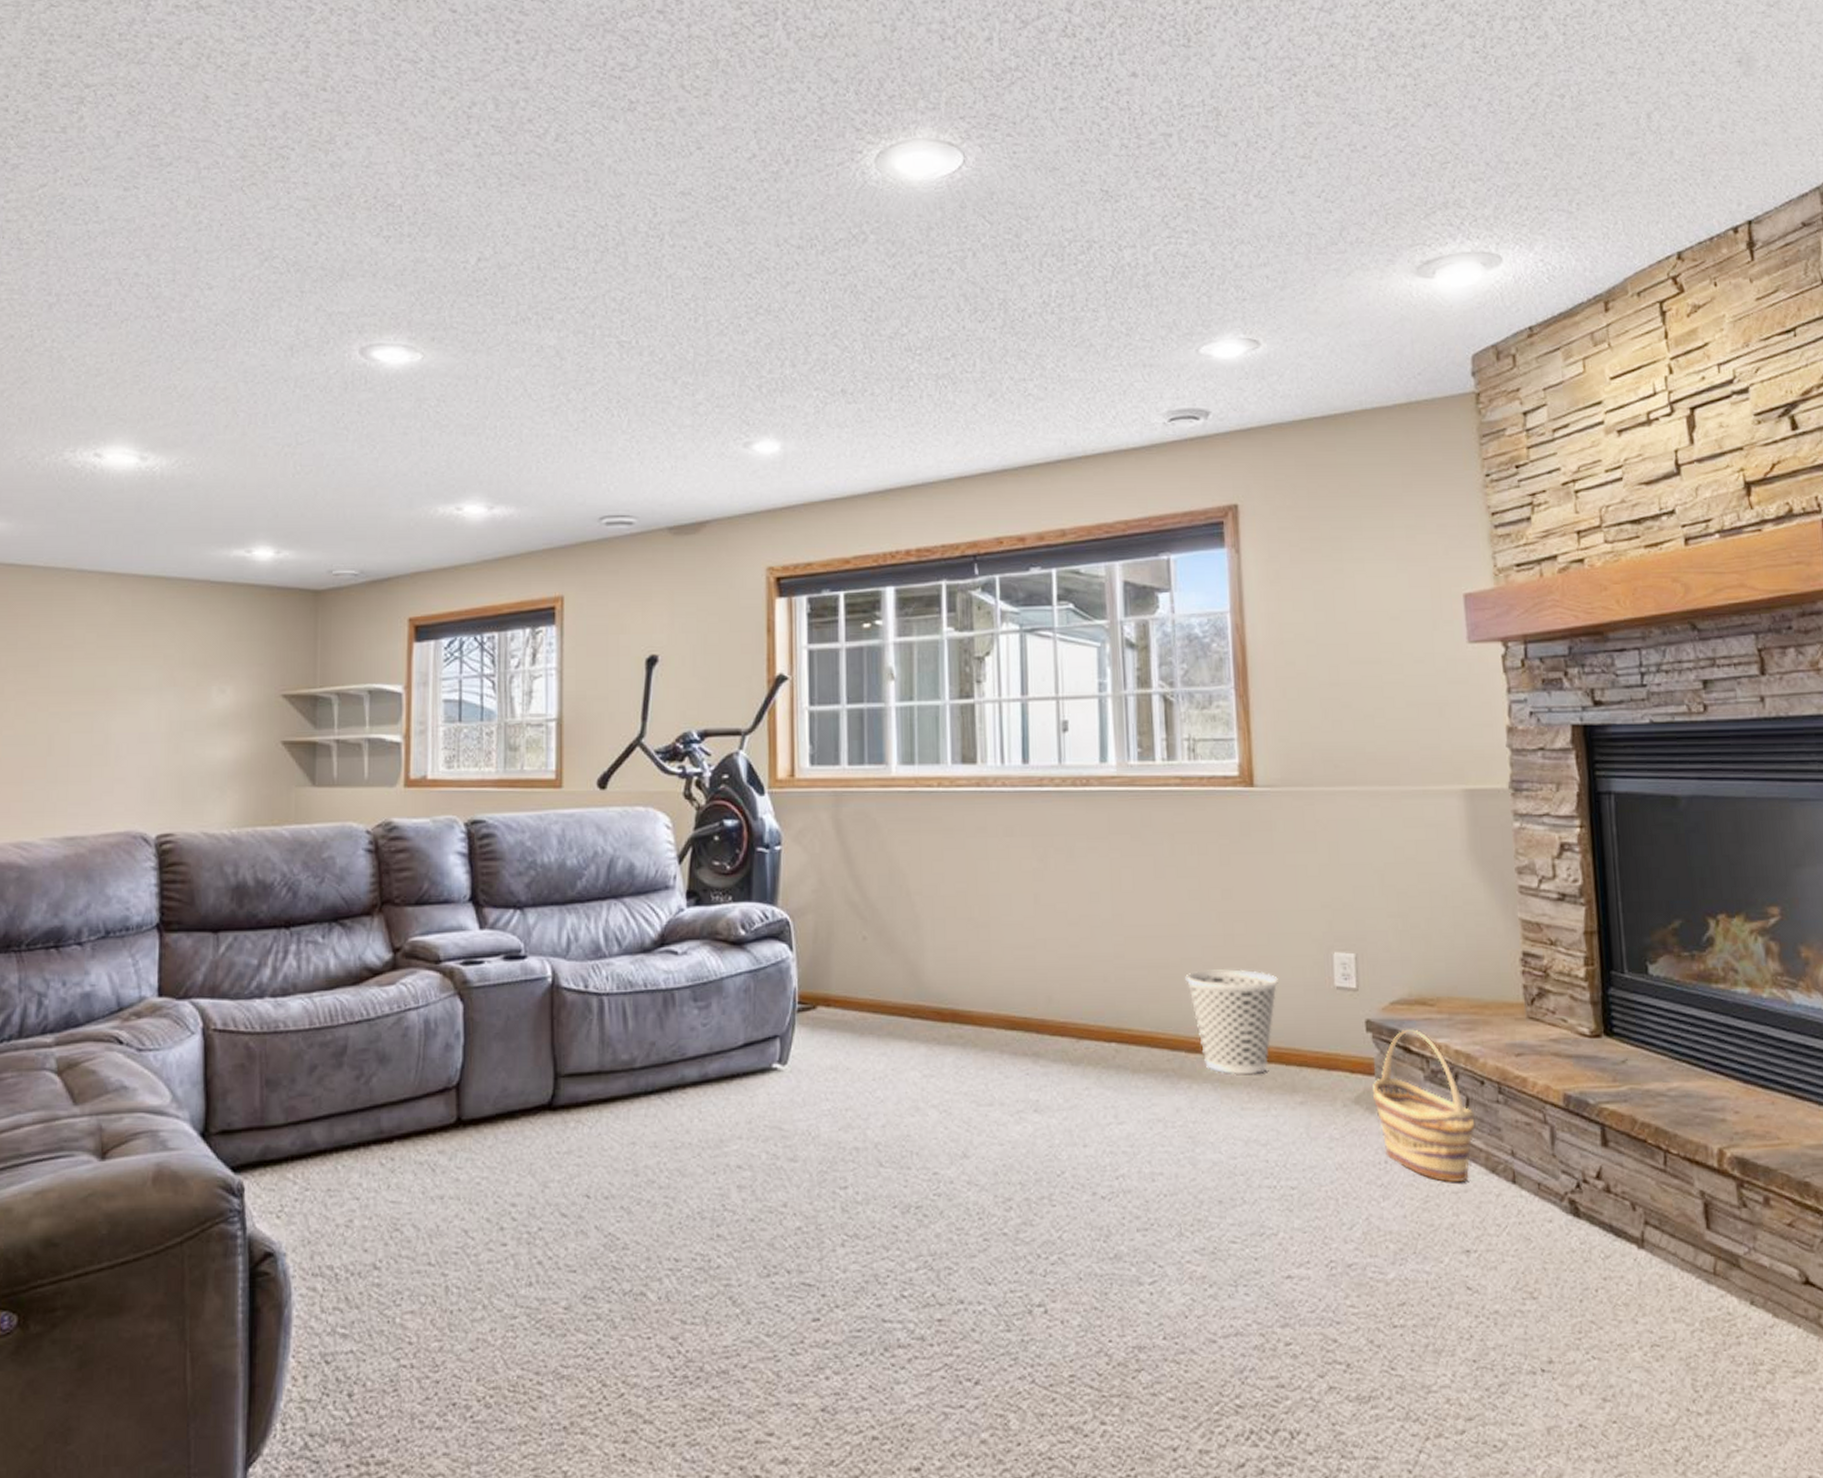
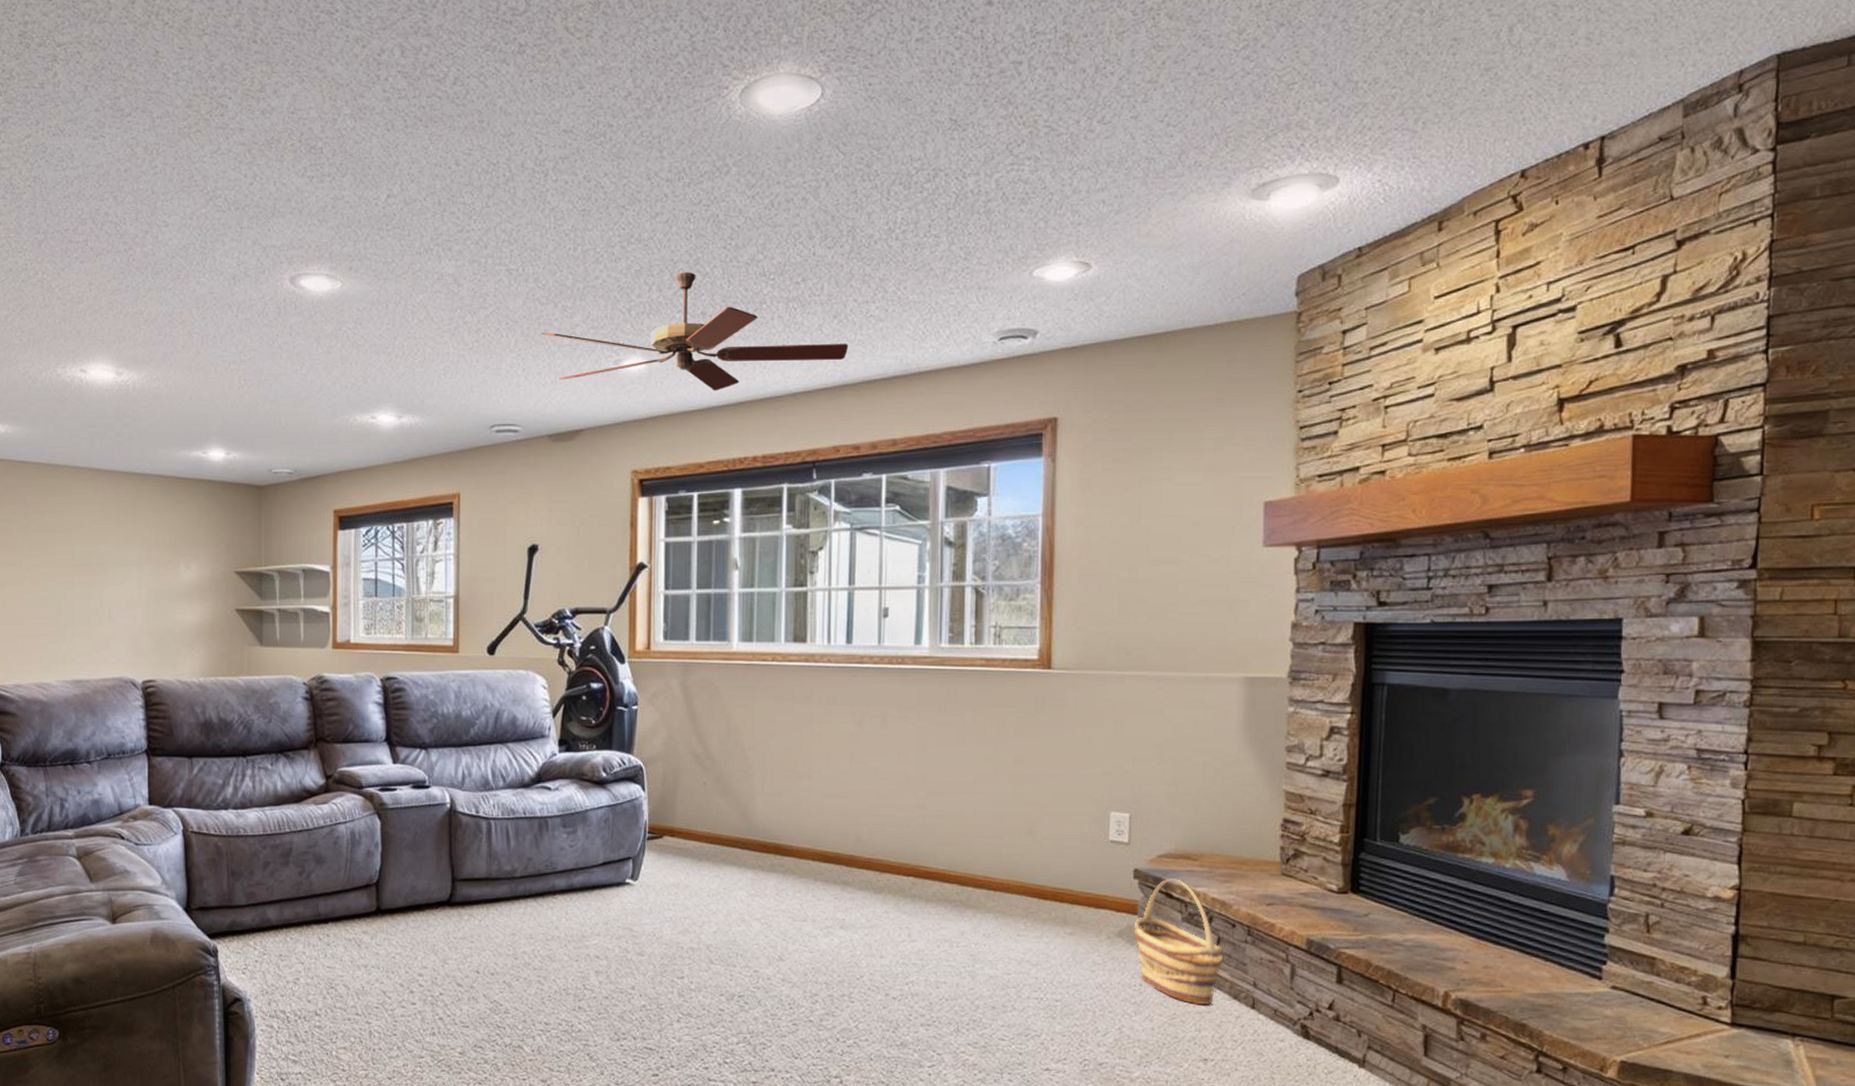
ceiling fan: none [658,346,1007,477] -> present [540,272,849,391]
wastebasket: present [1185,969,1278,1076] -> none [977,821,1059,909]

